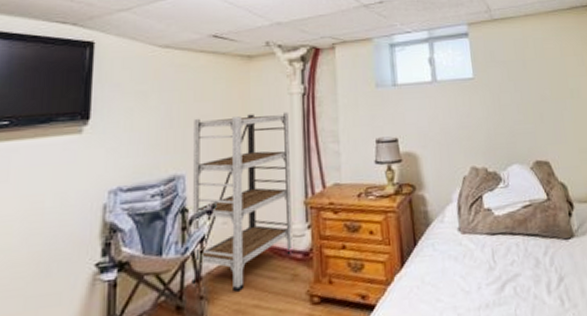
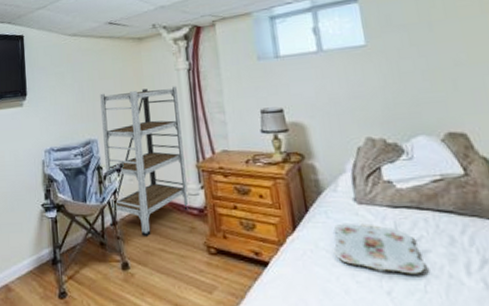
serving tray: none [438,253,516,300] -> present [333,222,425,274]

